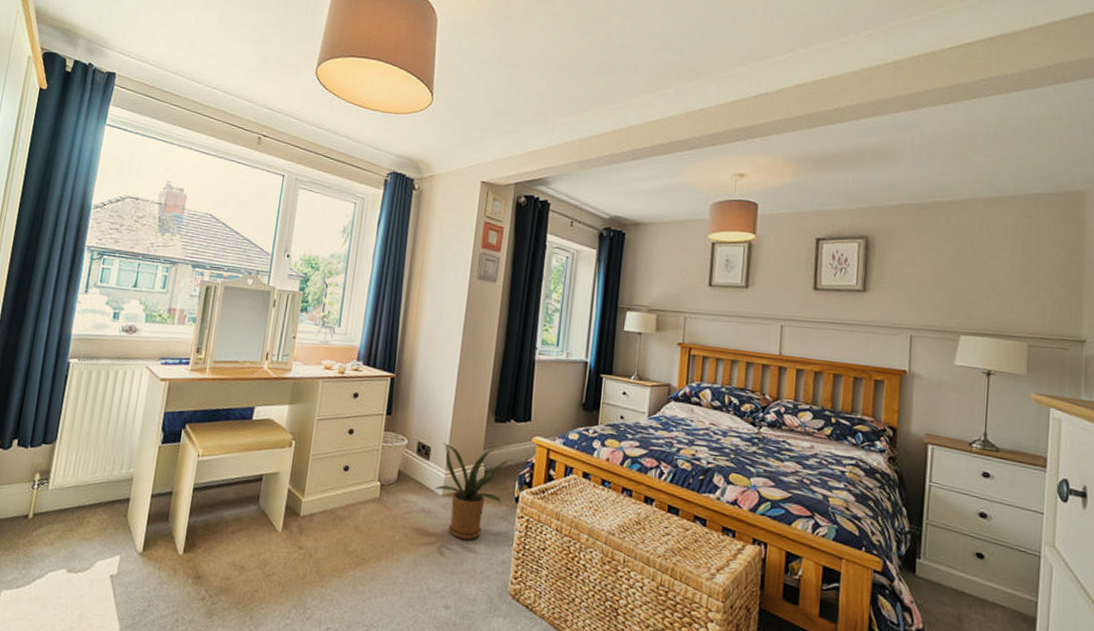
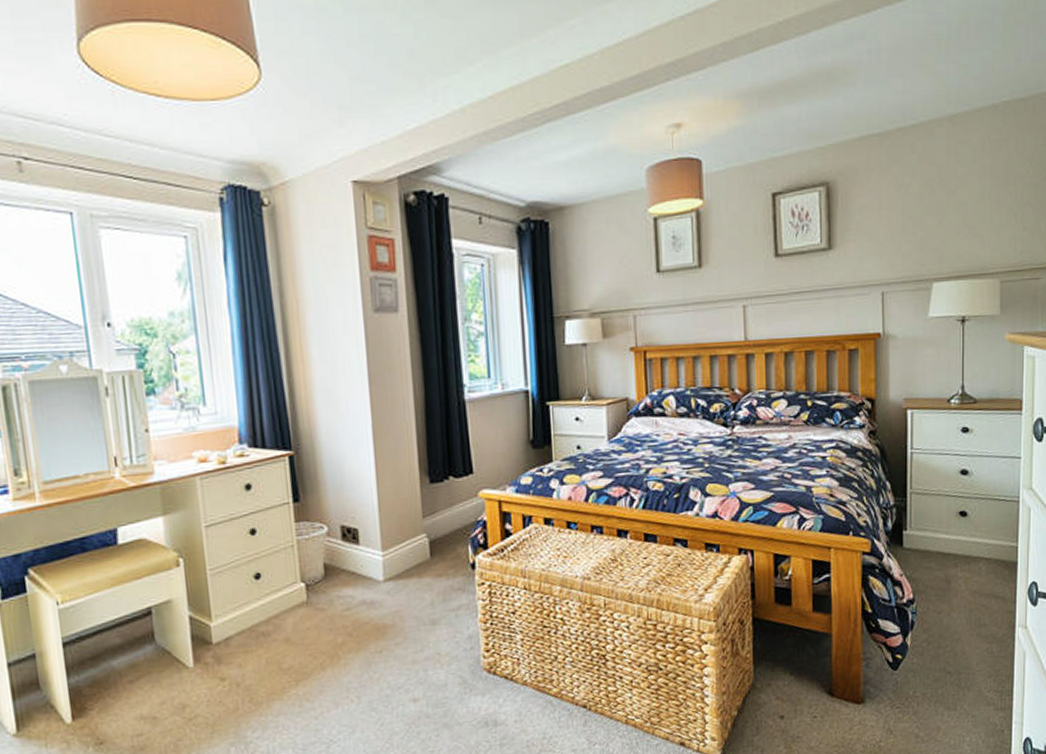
house plant: present [435,442,514,540] -> none [368,511,461,624]

